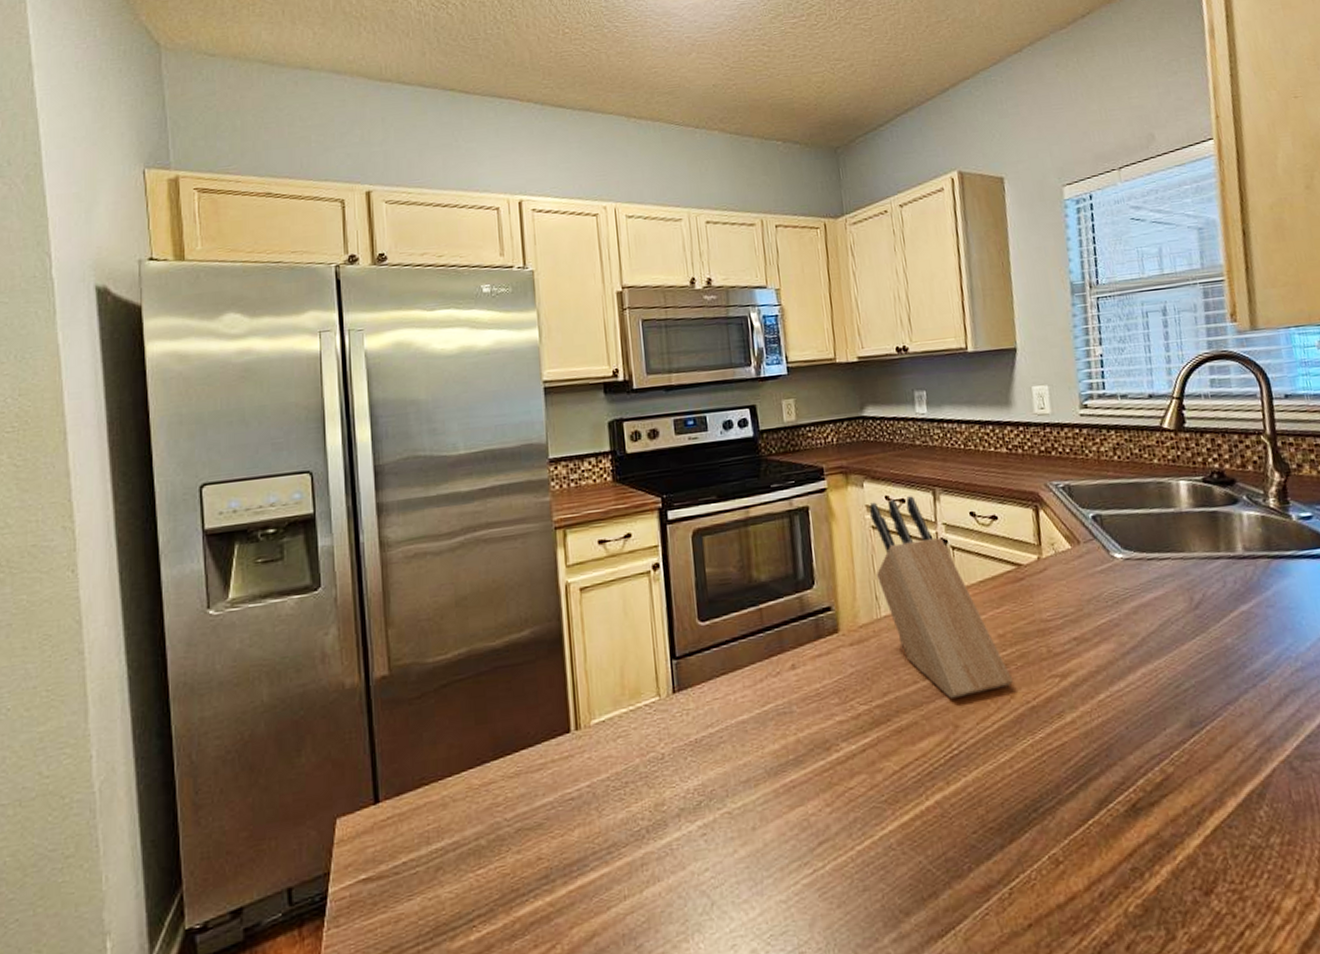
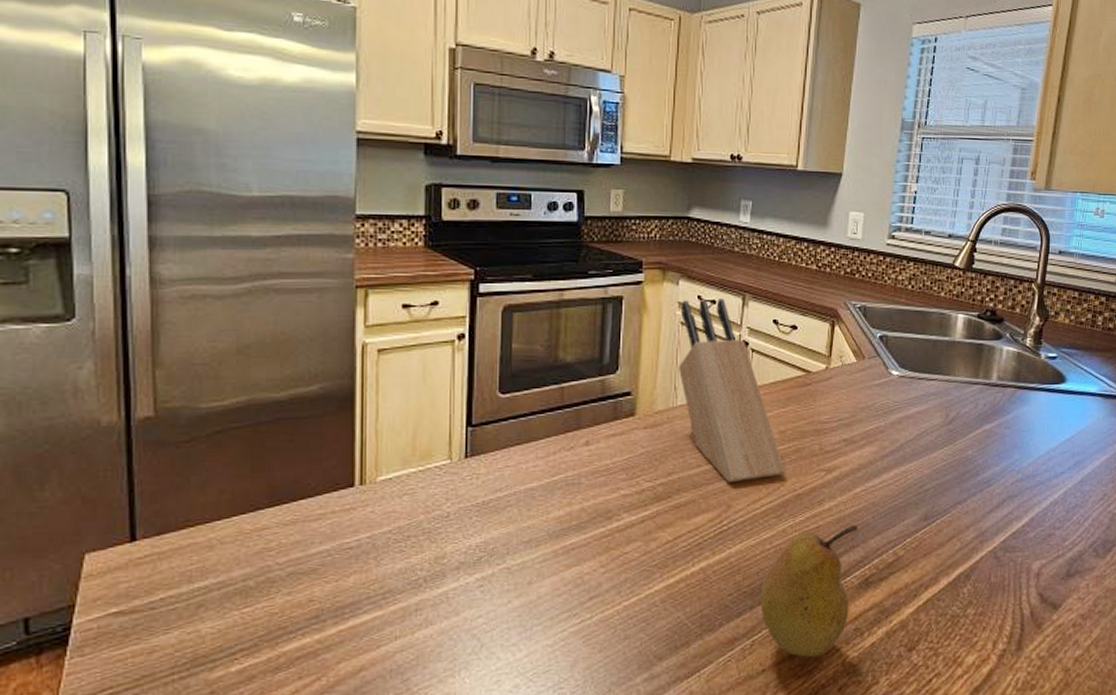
fruit: none [1009,737,1121,908] -> present [760,524,858,658]

